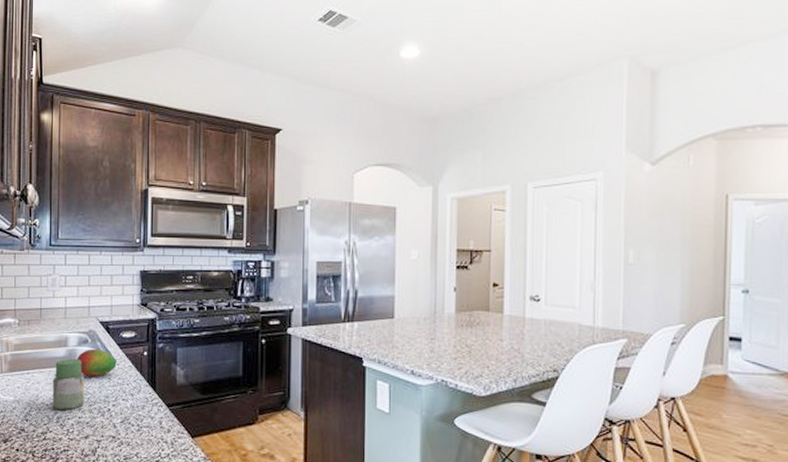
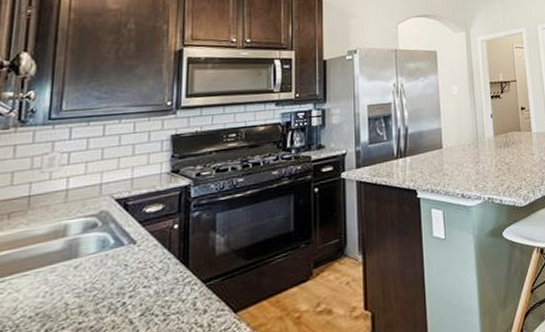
jar: present [52,358,84,411] -> none [38,248,90,321]
fruit: present [77,349,117,376] -> none [80,231,137,268]

